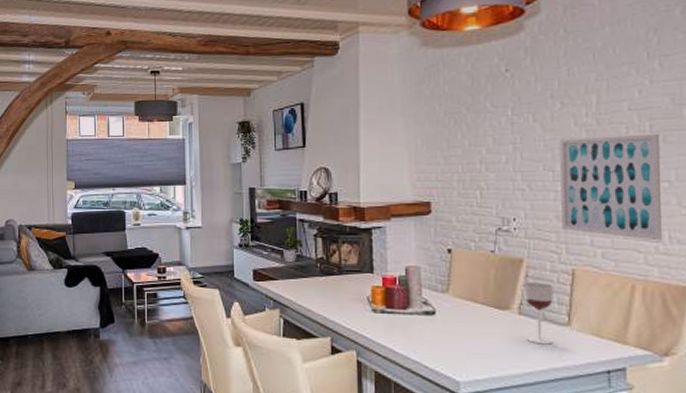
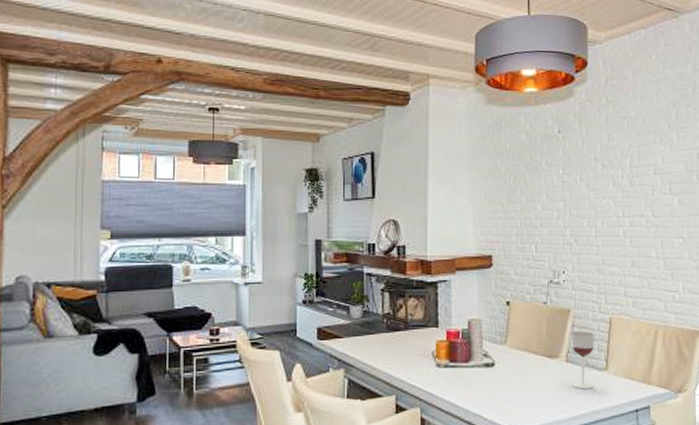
wall art: present [559,133,662,241] -> none [601,195,678,291]

